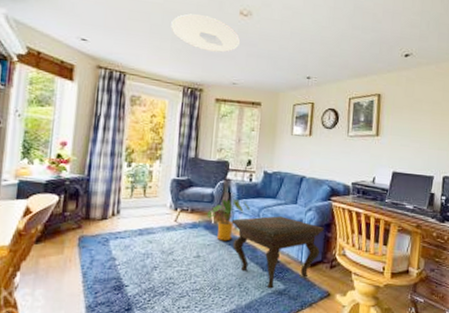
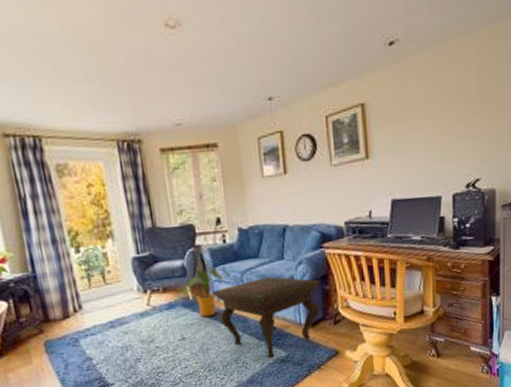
ceiling light: present [171,13,241,53] -> none [79,38,175,88]

